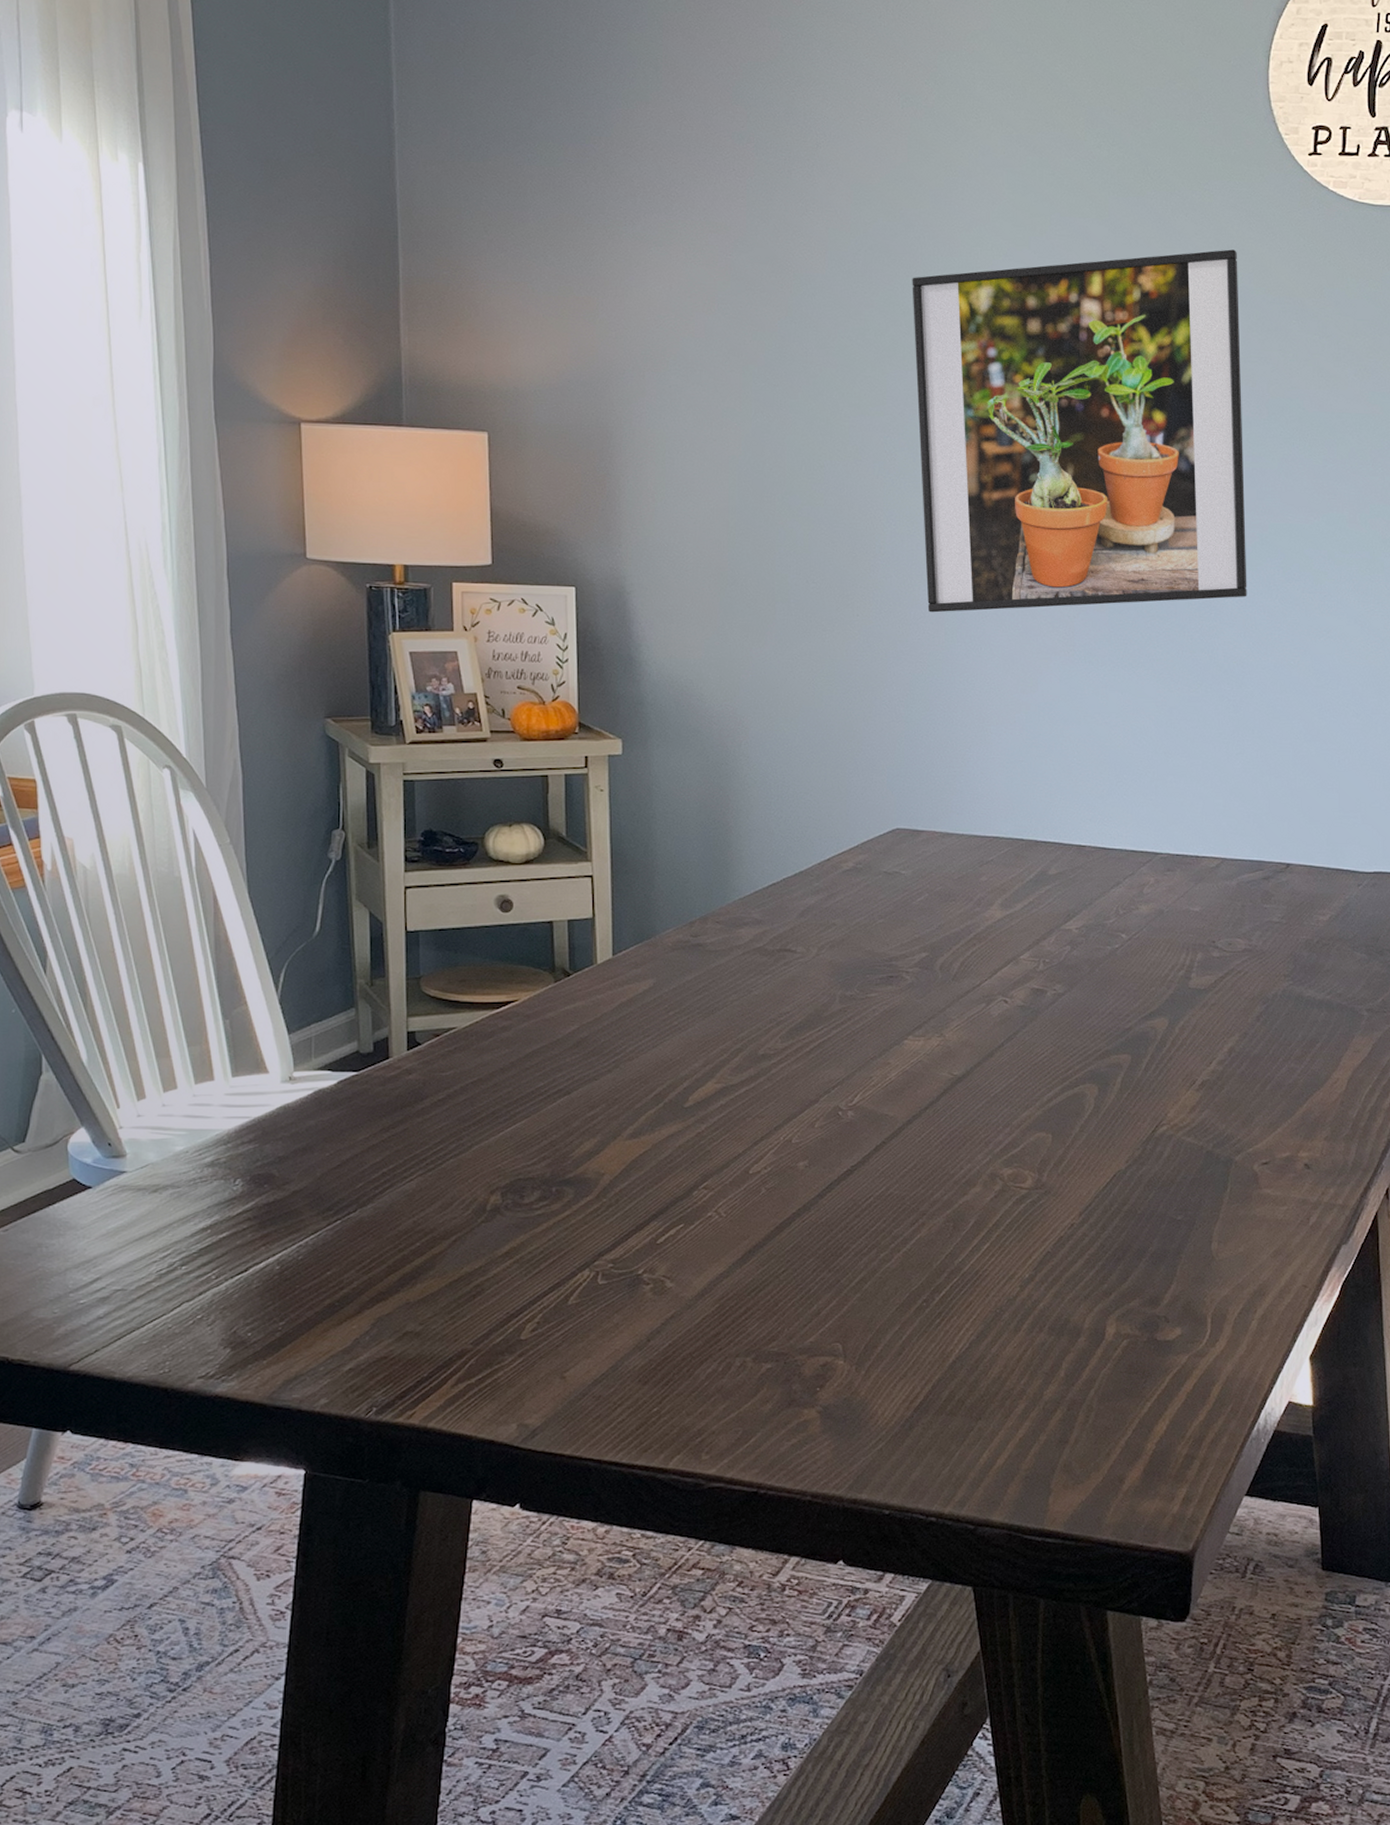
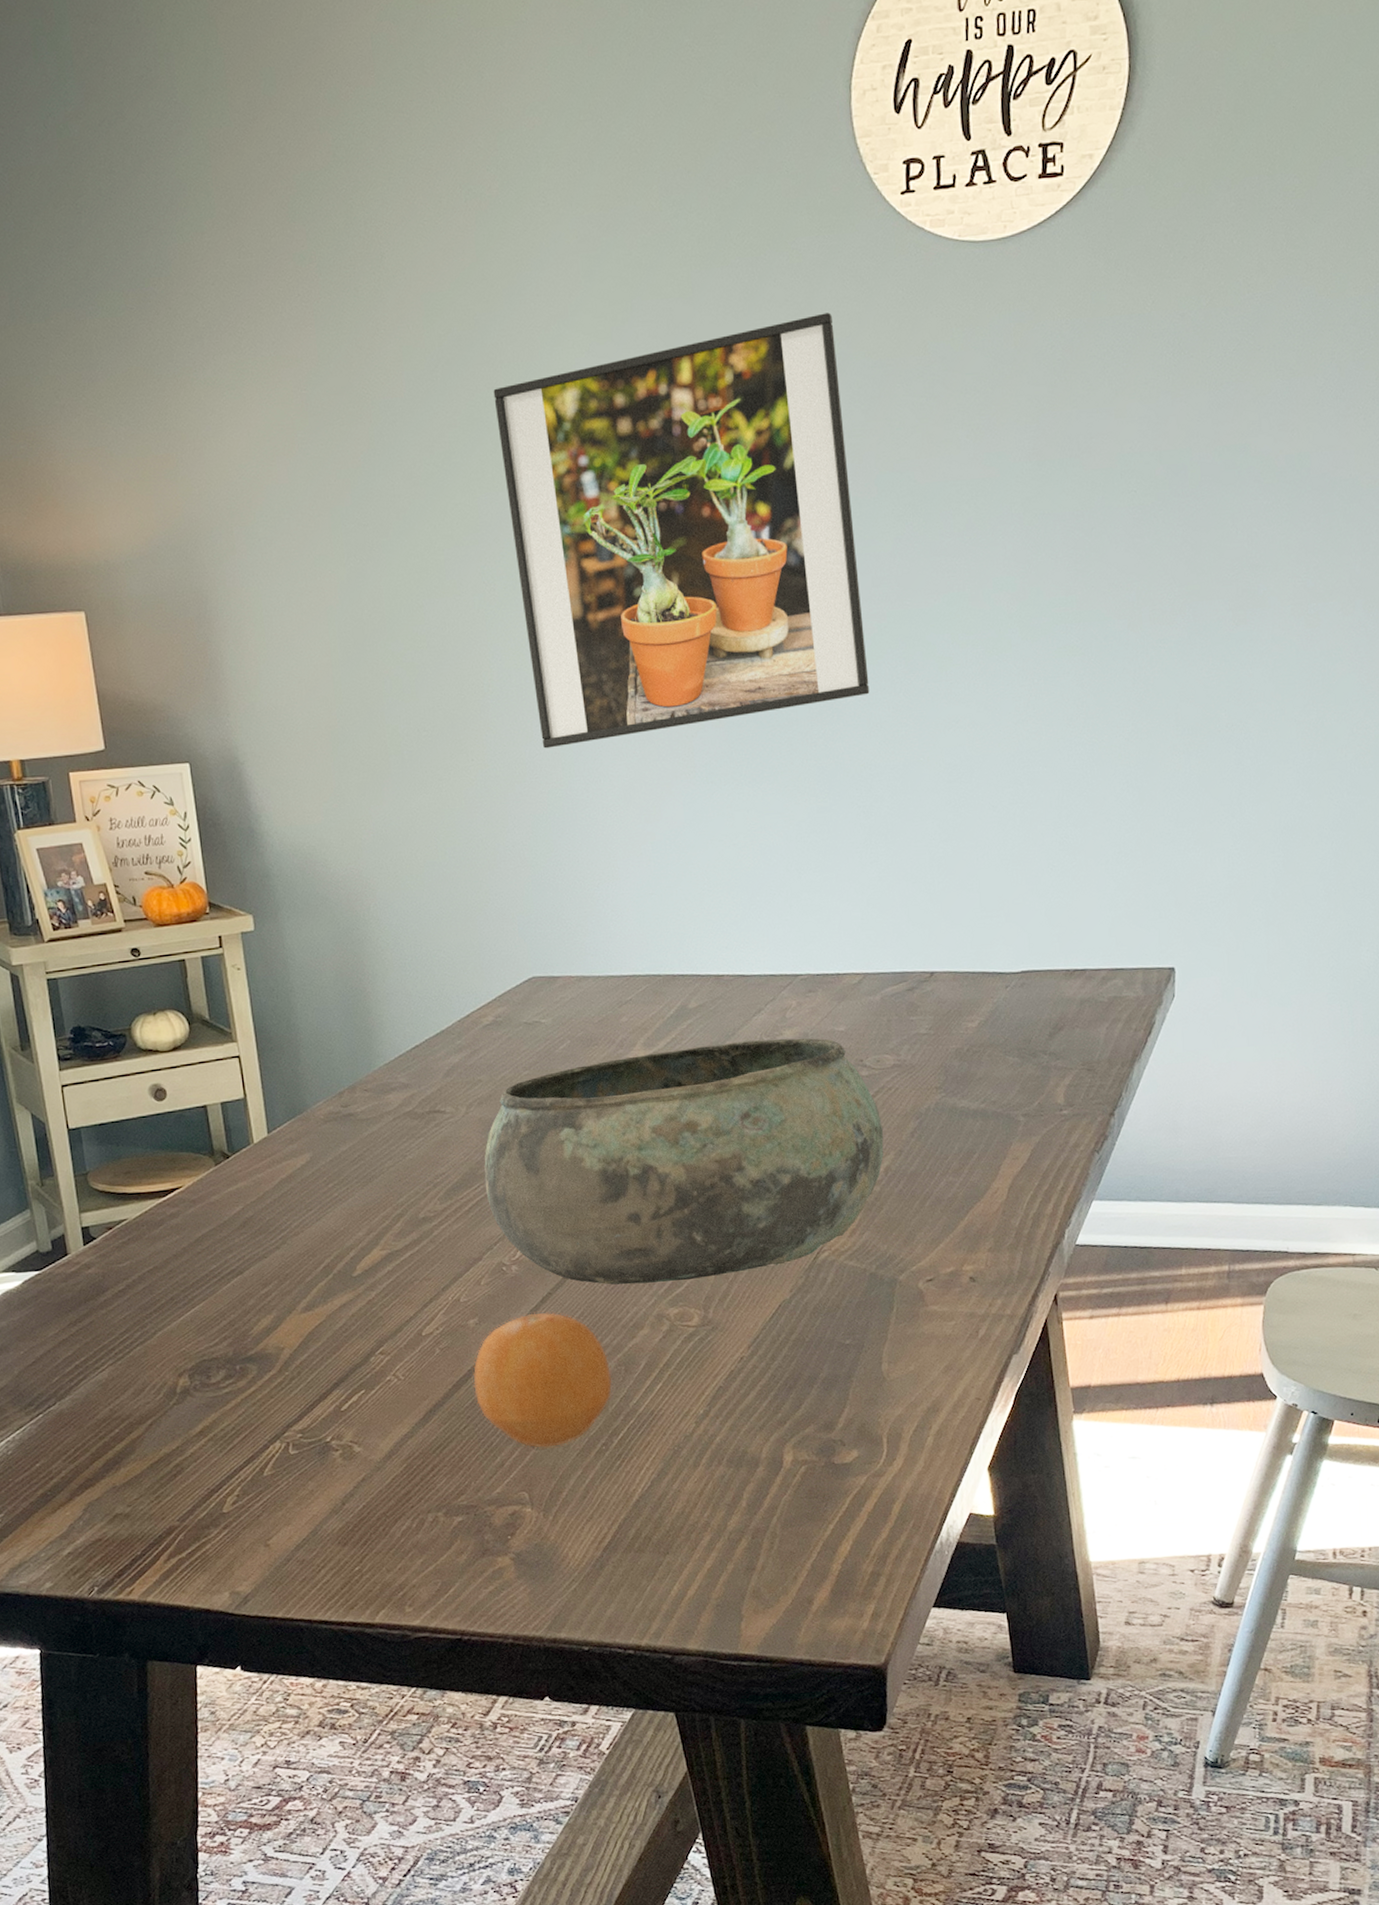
fruit: none [797,1161,939,1299] -> present [473,1312,613,1448]
bowl: none [829,911,1230,1141] -> present [484,1038,884,1285]

